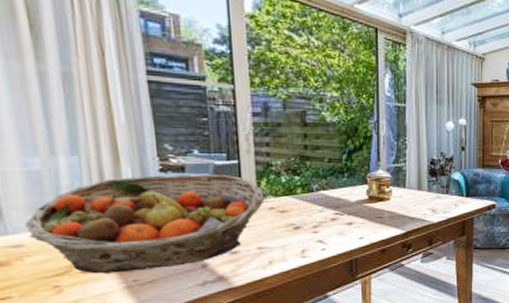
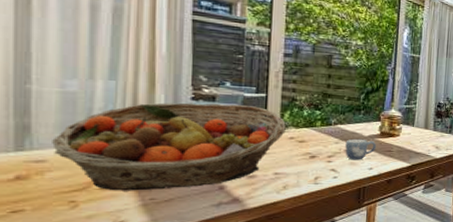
mug: none [331,205,366,230] -> present [345,138,377,160]

